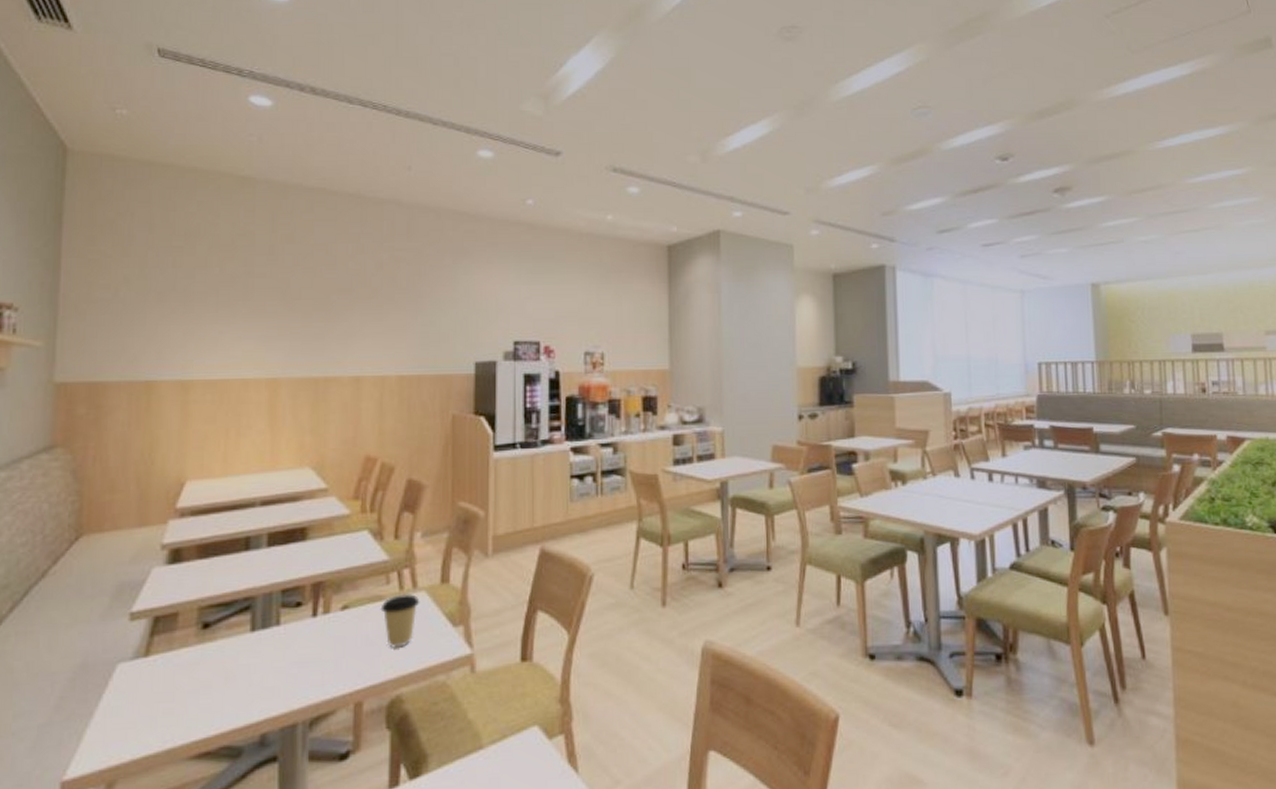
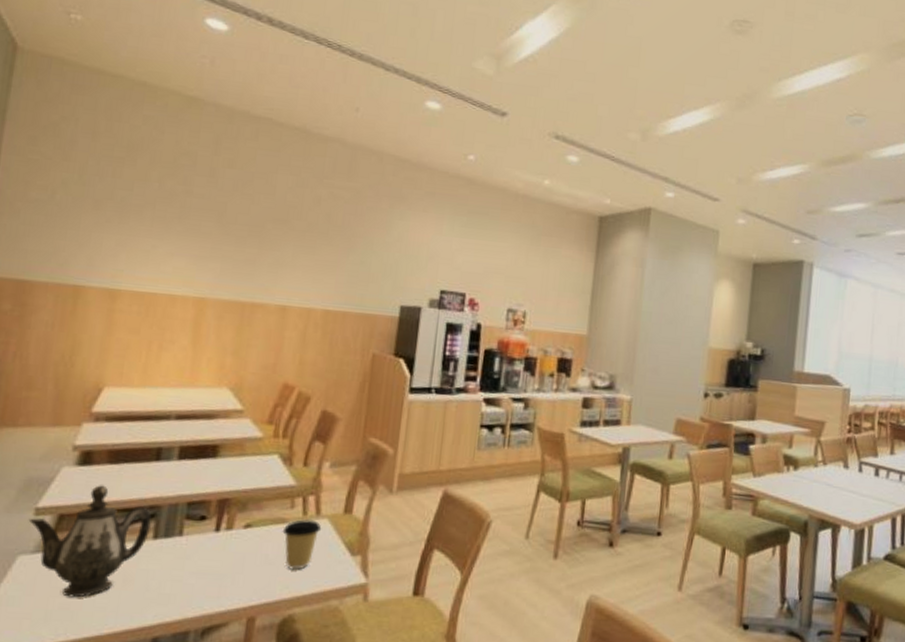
teapot: none [124,582,248,702] -> present [28,485,152,598]

